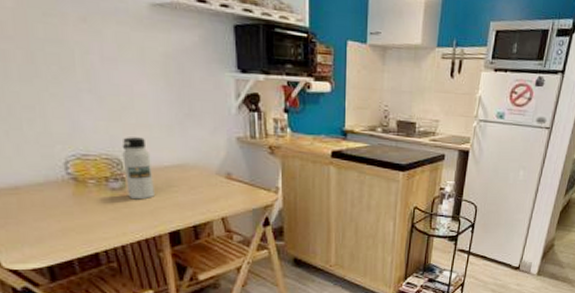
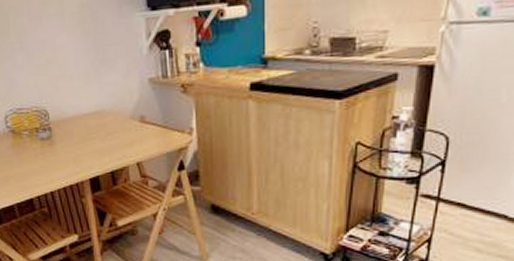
water bottle: present [122,137,154,200] -> none [48,88,76,148]

